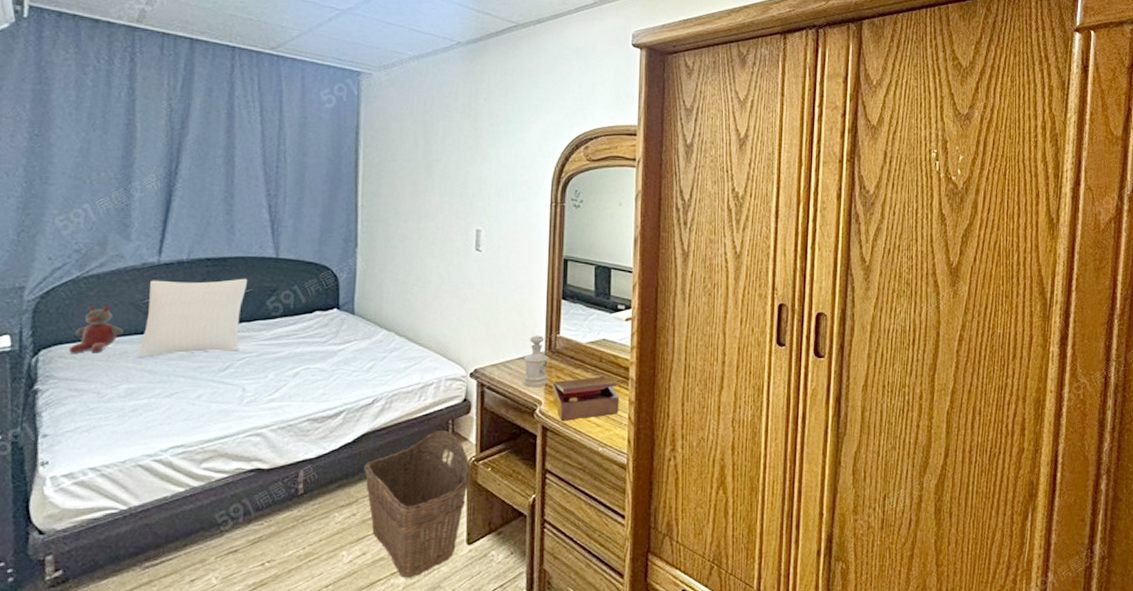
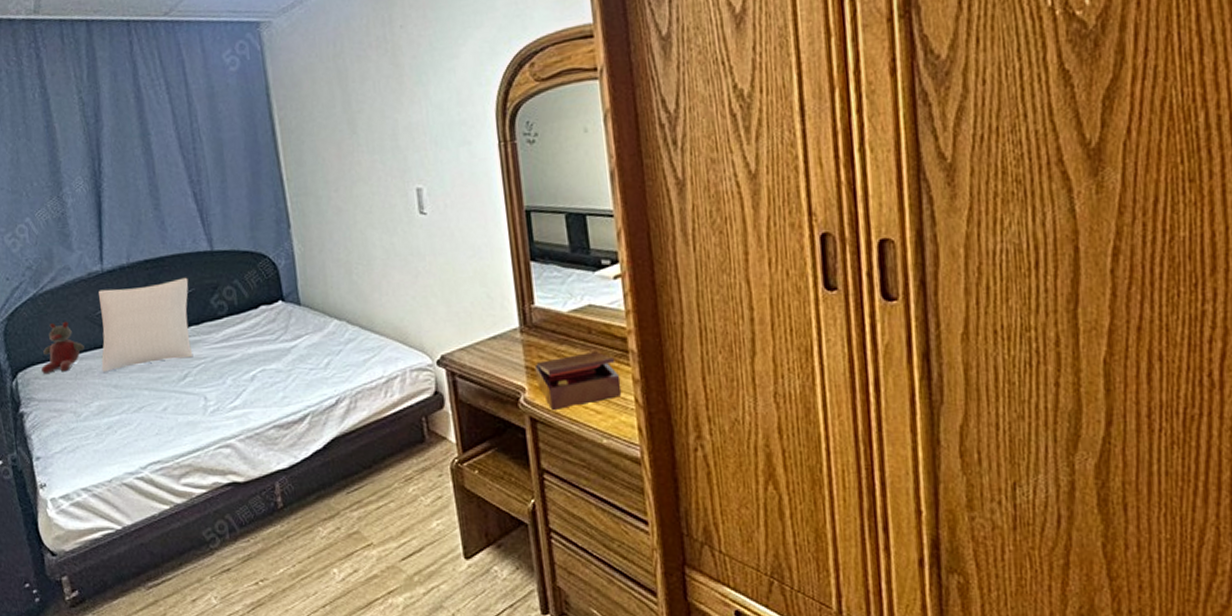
wicker basket: present [364,431,471,578] -> none [340,430,457,597]
perfume bottle: present [523,335,549,388] -> none [496,308,529,373]

